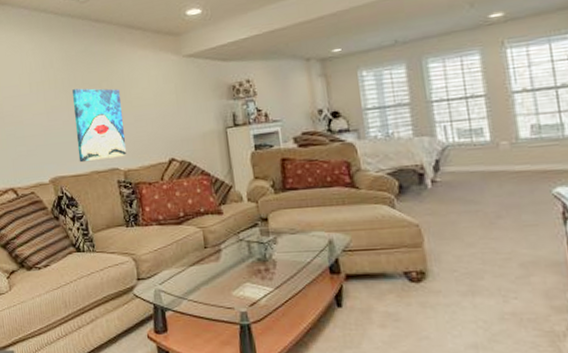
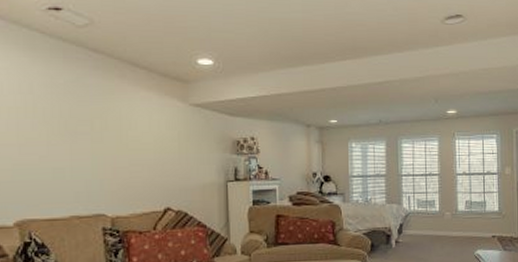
wall art: present [71,88,126,163] -> none [54,122,116,206]

